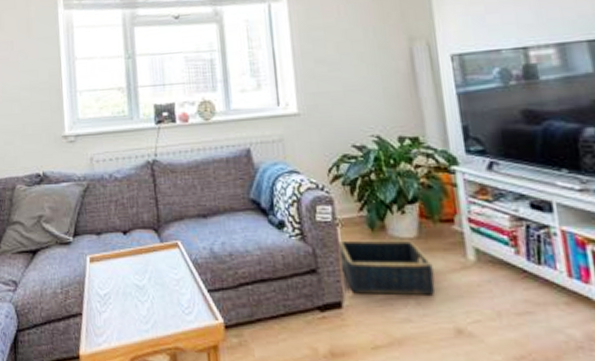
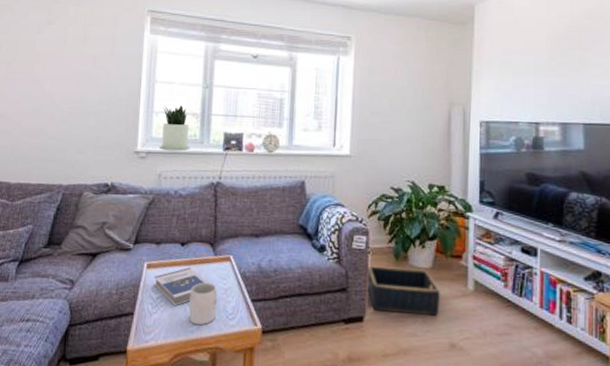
planter: none [86,81,120,132] -> present [158,105,191,151]
hardback book: none [98,257,159,303] -> present [153,267,210,306]
mug: none [139,274,171,323] -> present [189,282,218,326]

